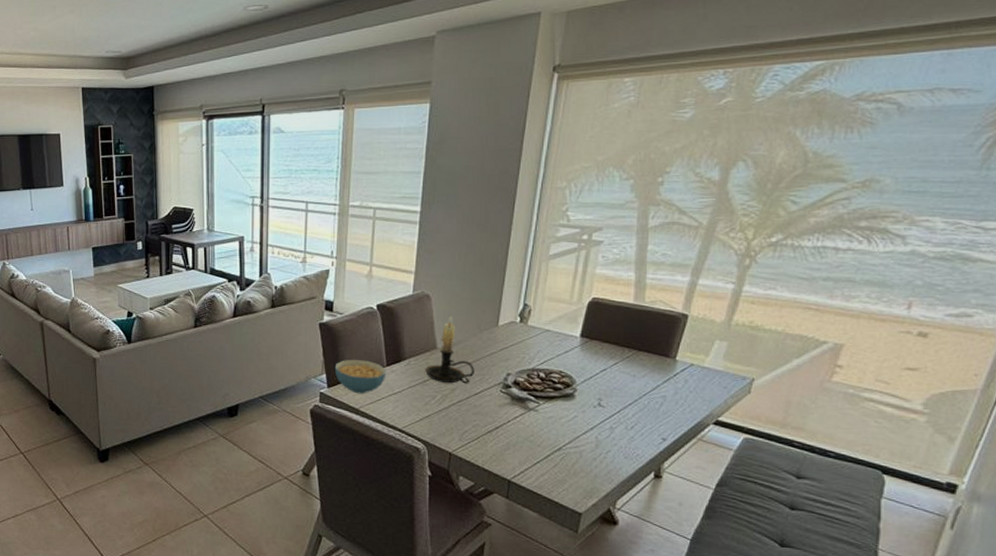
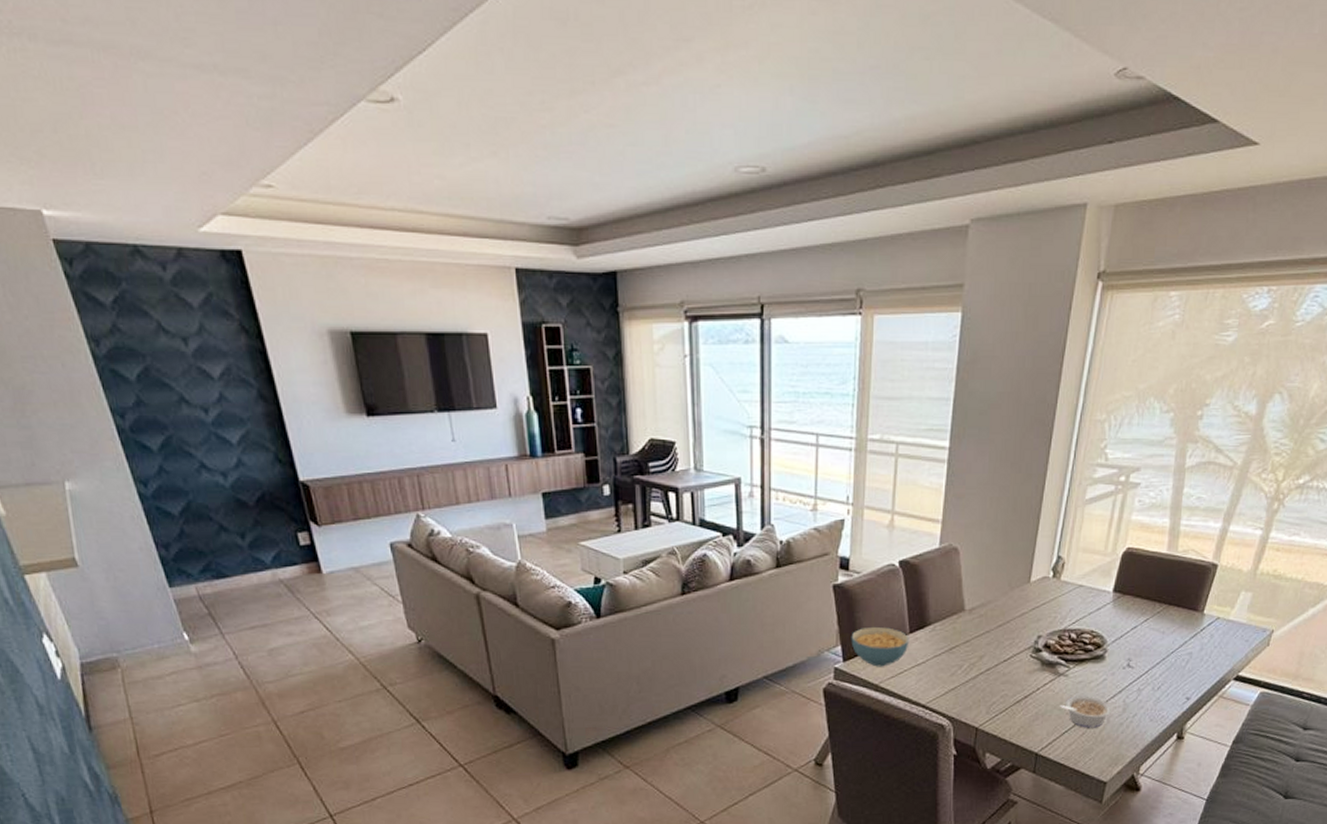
candle holder: present [425,316,475,384] -> none [952,572,1004,650]
legume: none [532,430,585,461] -> present [1061,695,1113,728]

